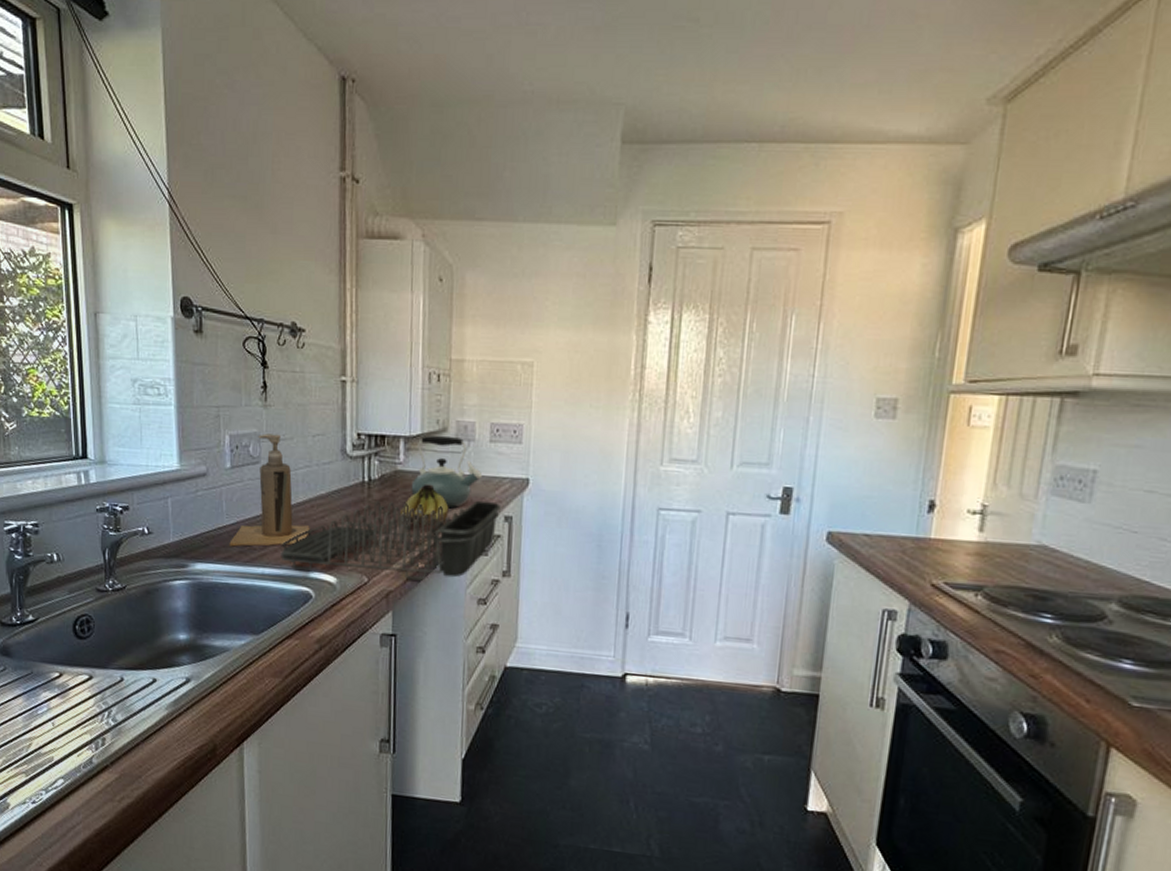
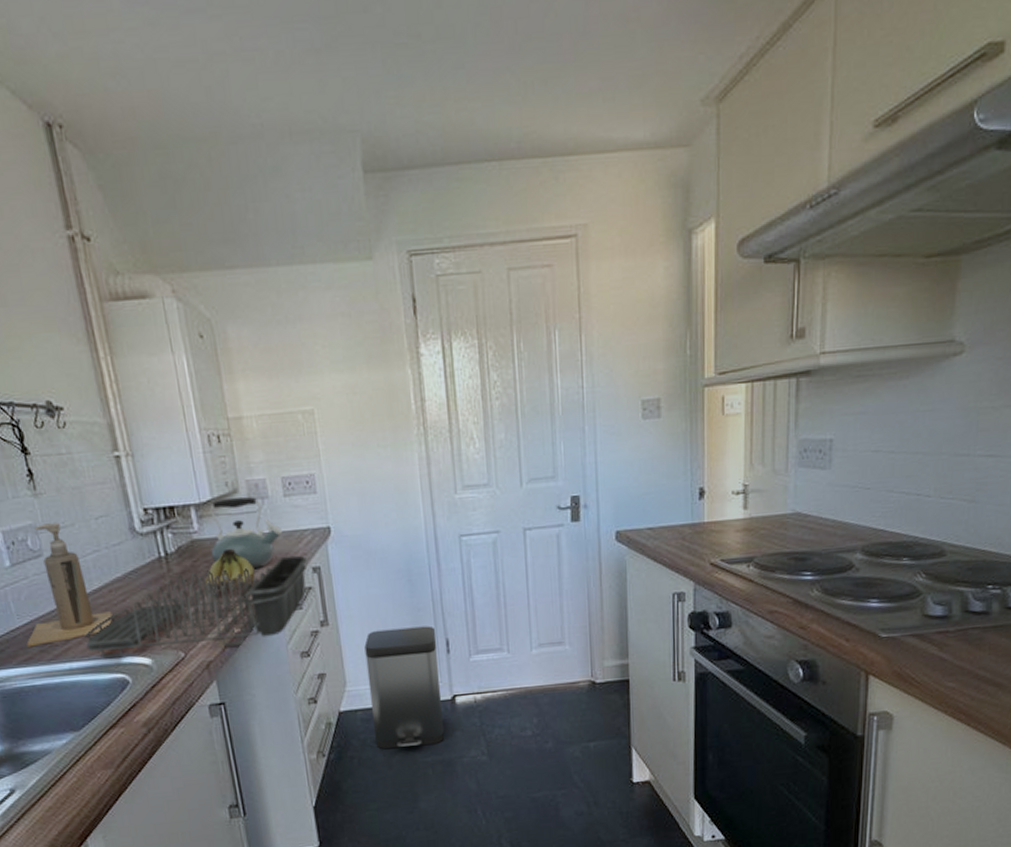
pedal bin: none [536,590,618,722] -> present [364,625,445,750]

